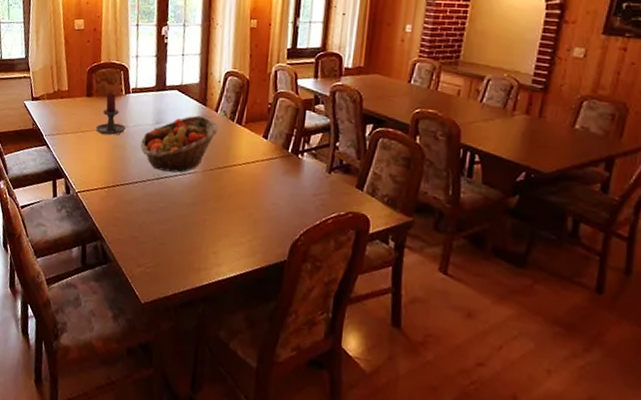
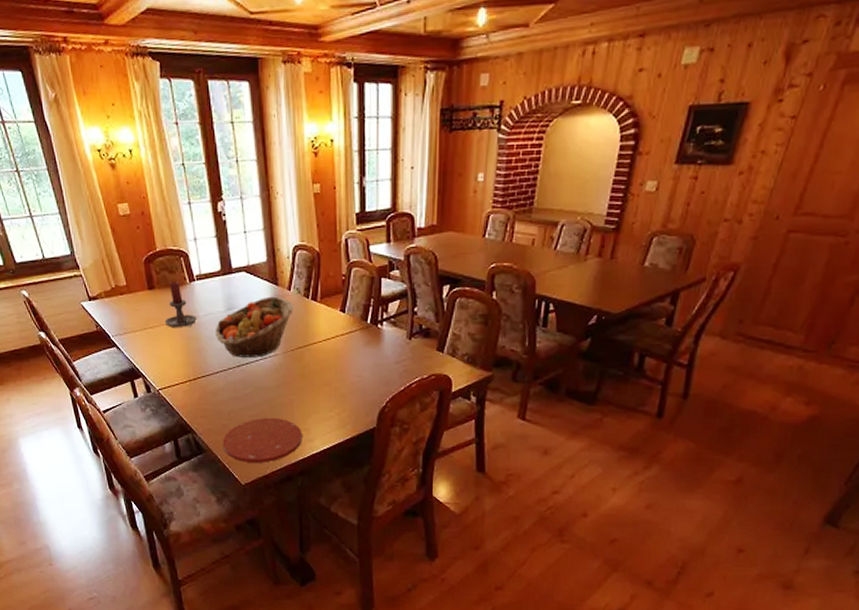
plate: none [129,234,211,283] -> present [222,418,302,463]

